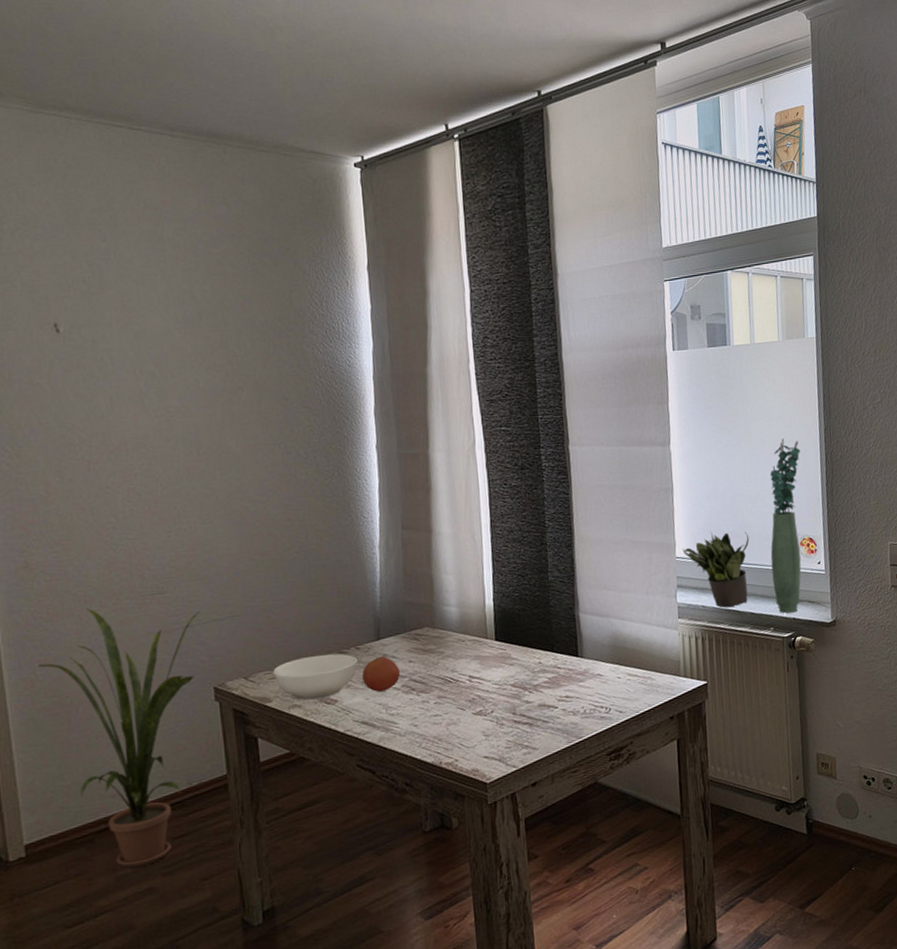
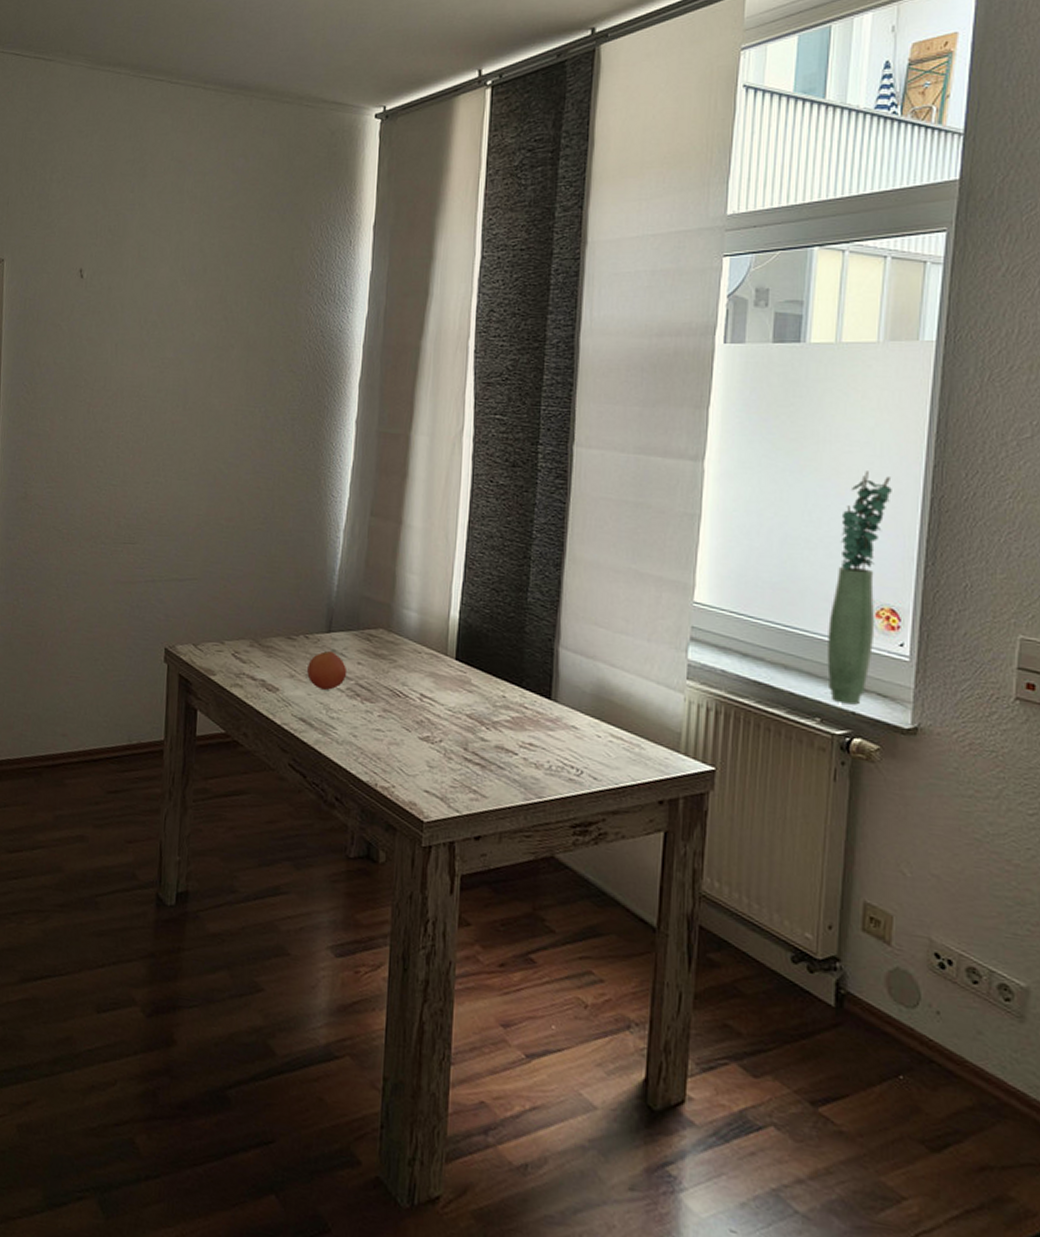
house plant: present [38,607,201,868] -> none [22,545,164,813]
bowl: present [273,653,357,700] -> none [221,635,305,684]
potted plant: present [682,531,750,608] -> none [703,577,800,680]

